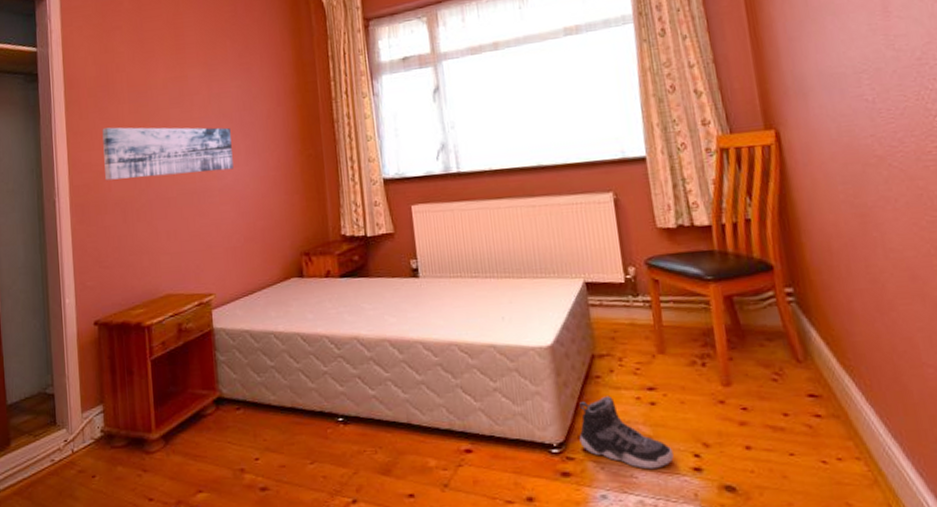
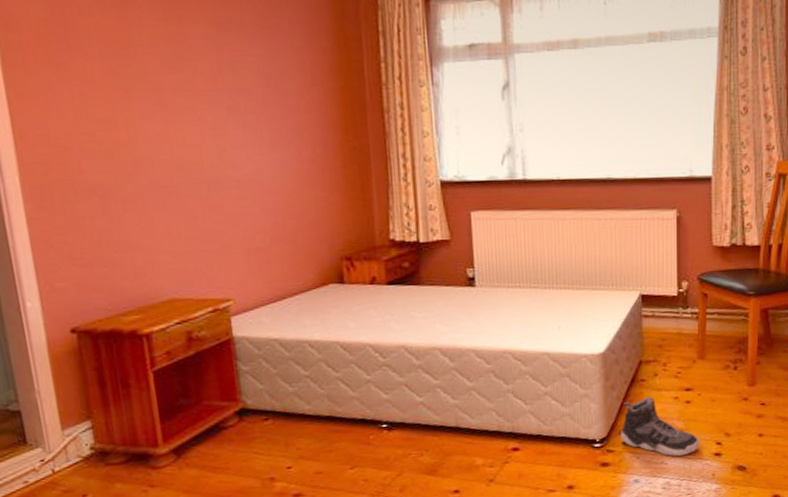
wall art: present [102,127,234,181] -> none [62,90,255,160]

